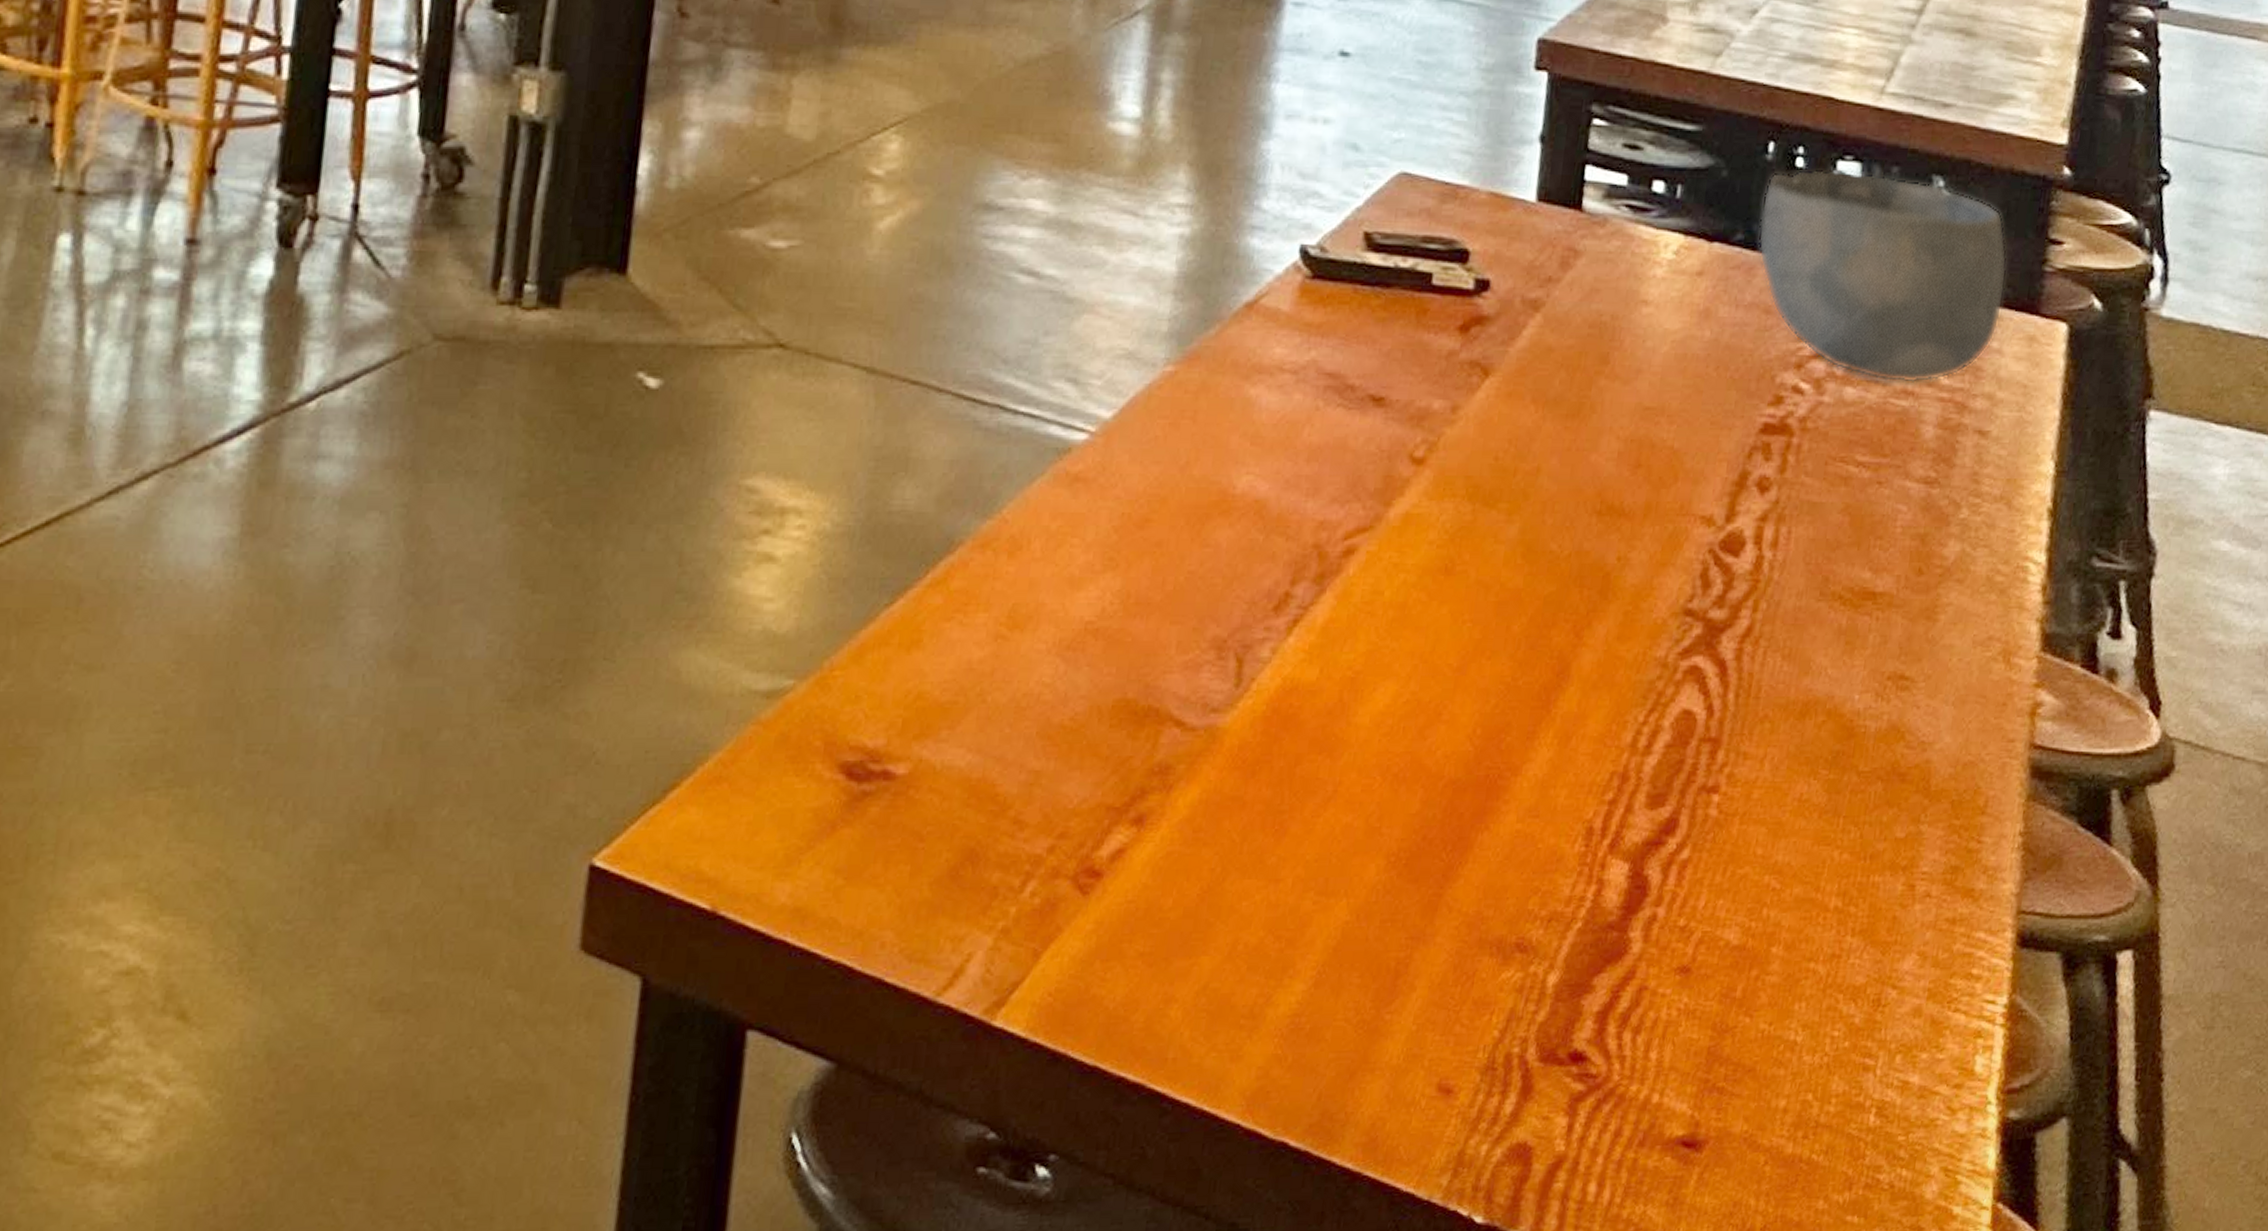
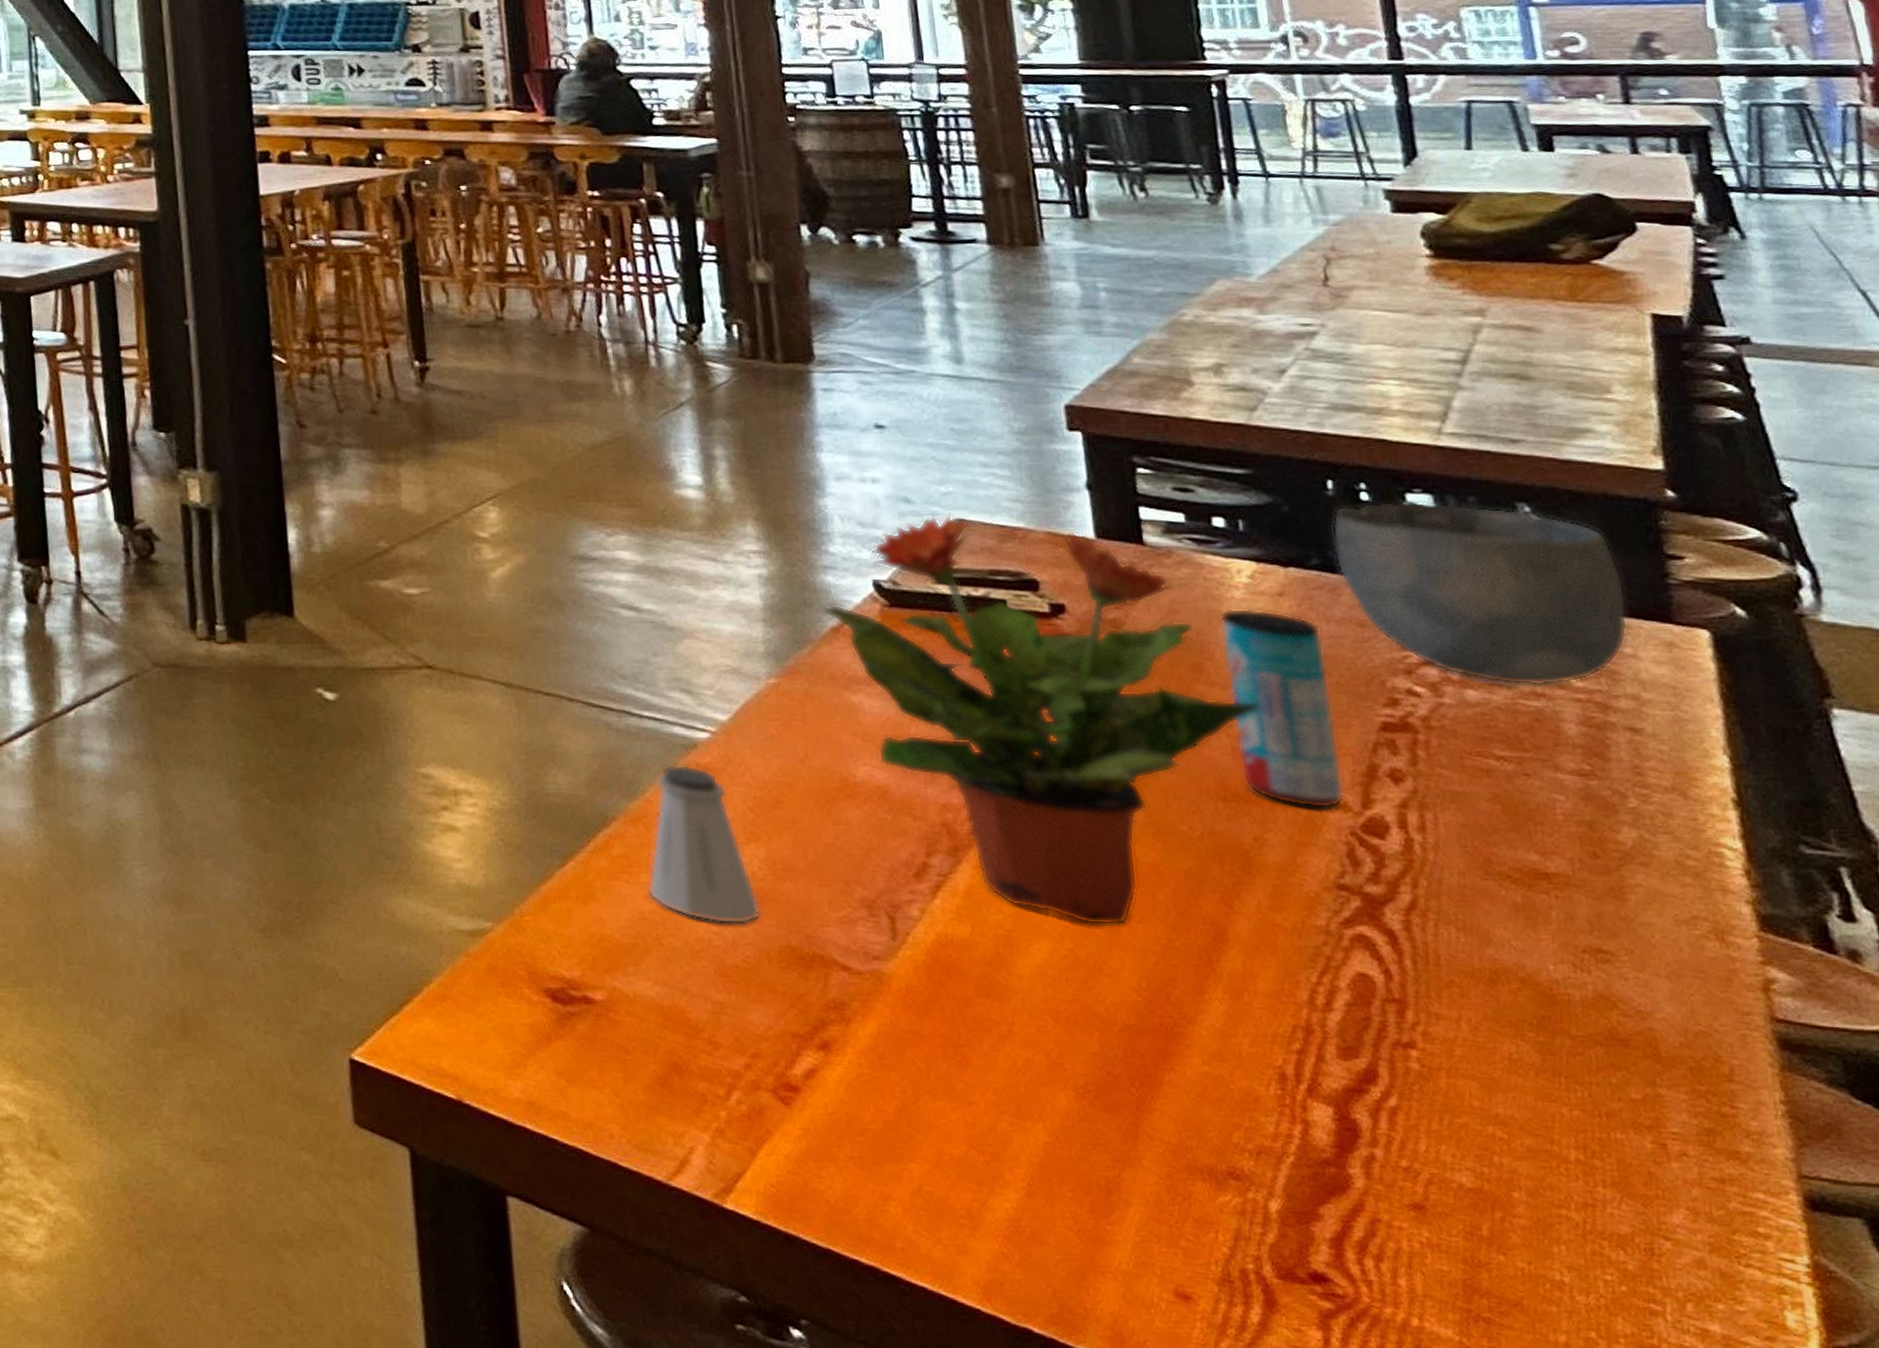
saltshaker: none [981,473,1104,674] -> present [647,764,761,924]
potted plant: none [1239,165,1654,664] -> present [822,513,1260,926]
beverage can: none [1620,289,1729,523] -> present [1219,608,1346,809]

